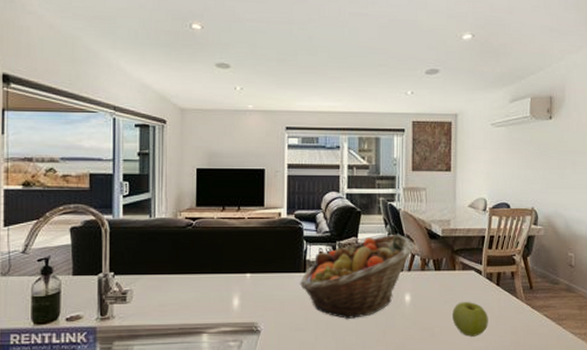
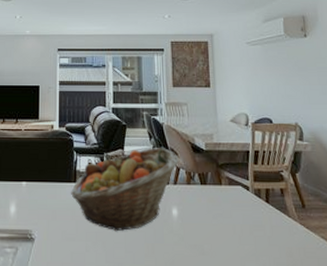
apple: present [452,302,488,337] -> none [222,219,261,257]

